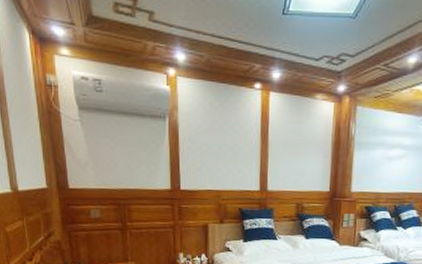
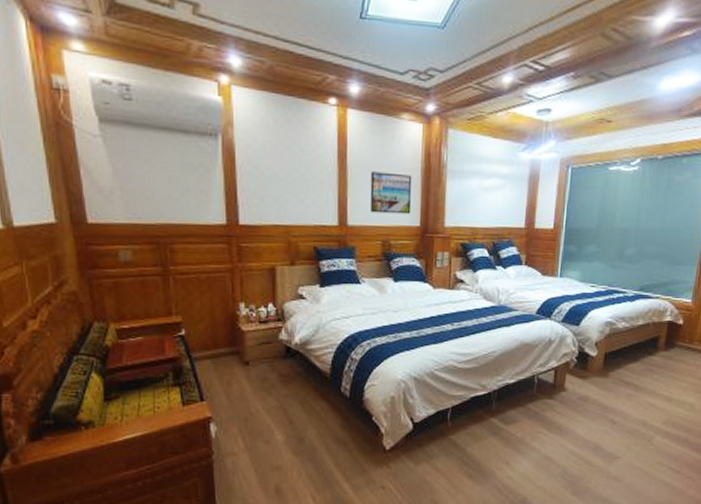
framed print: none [286,144,324,181] -> present [369,171,412,215]

